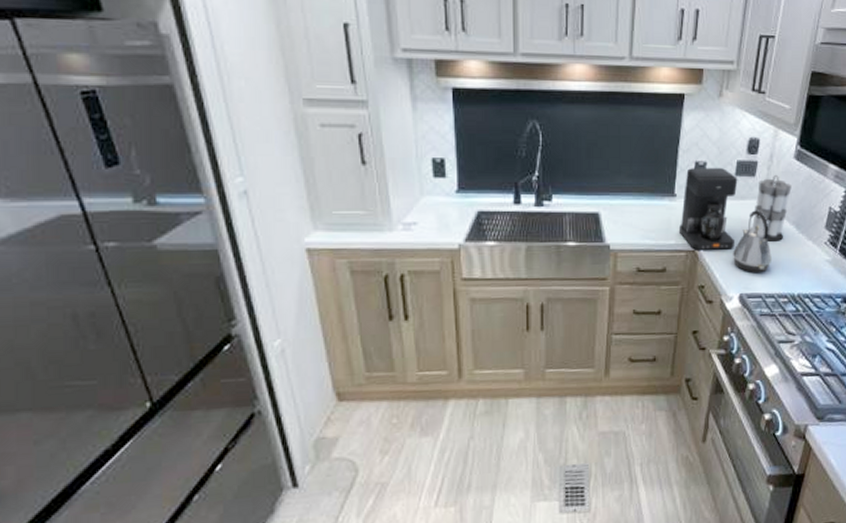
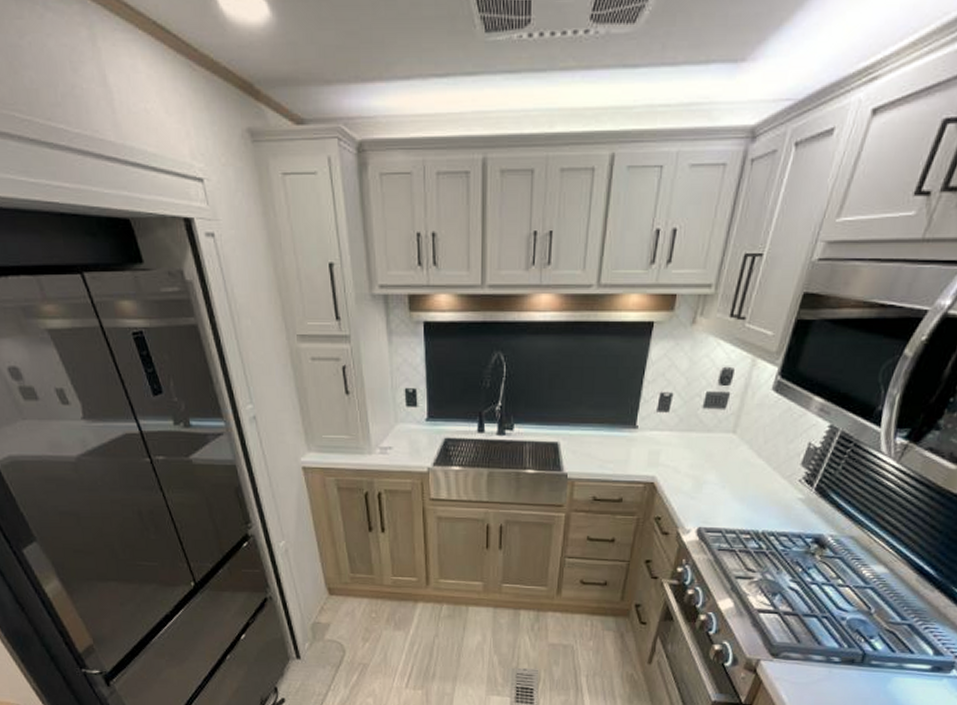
coffee maker: present [678,167,738,250] -> none [637,398,706,483]
kettle: present [733,210,772,273] -> none [694,444,737,508]
spice rack: present [752,174,792,241] -> none [718,406,767,477]

